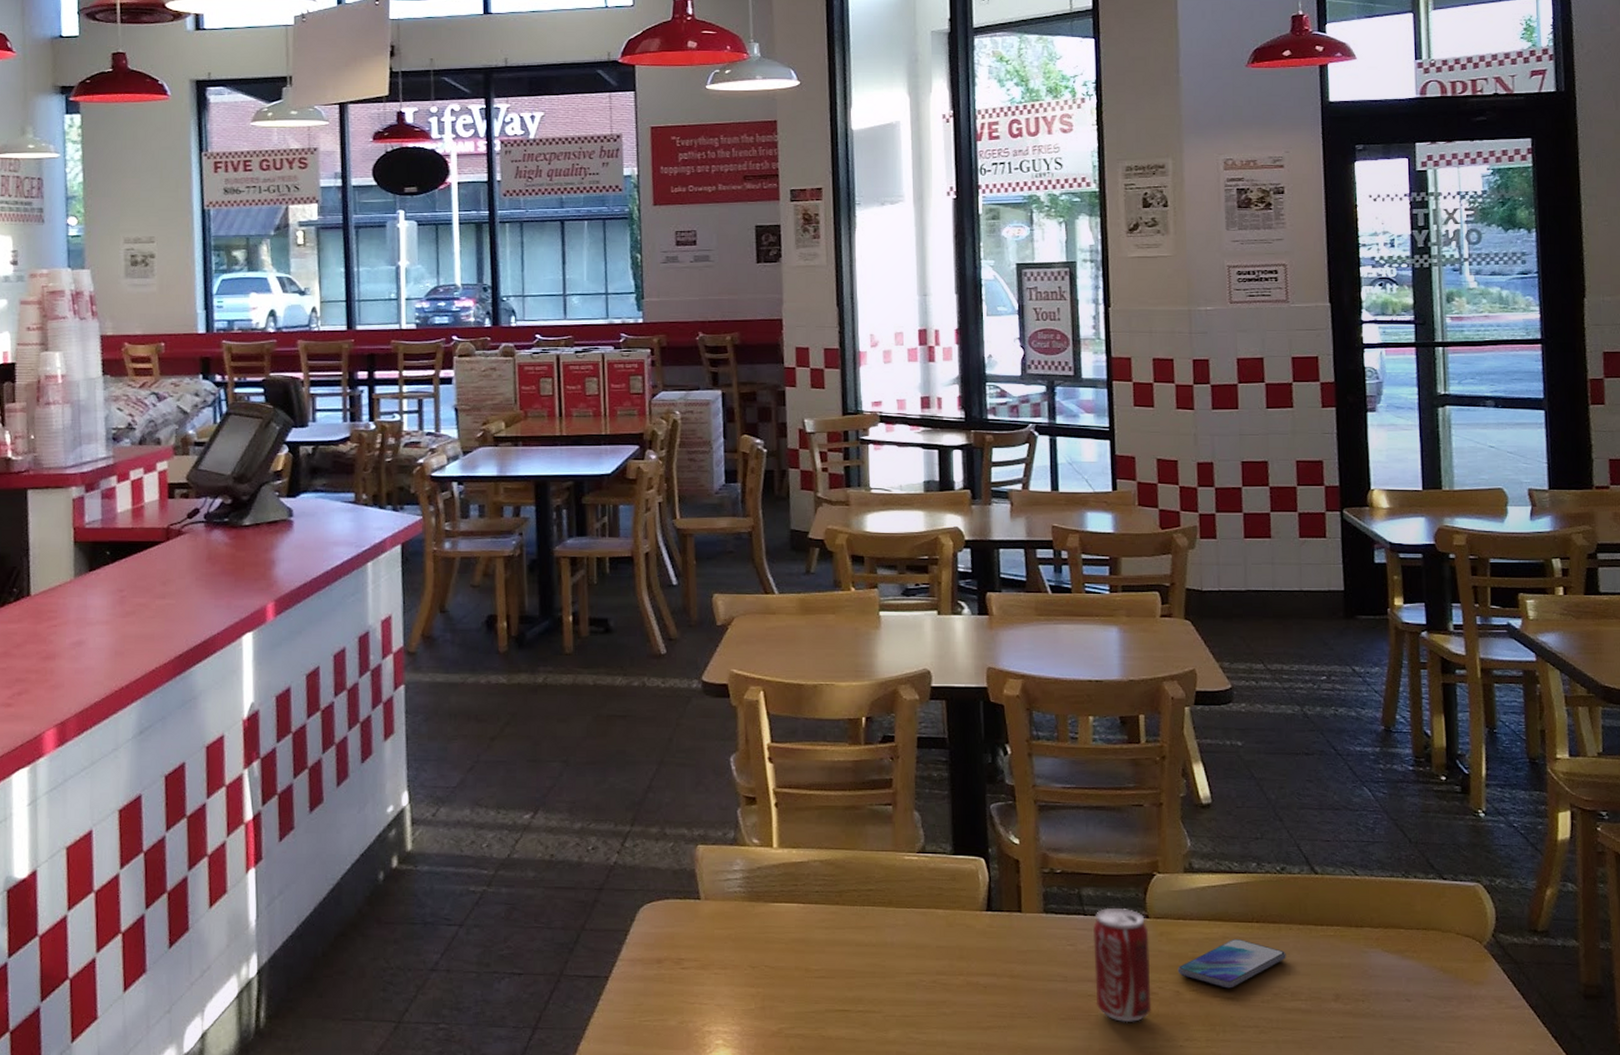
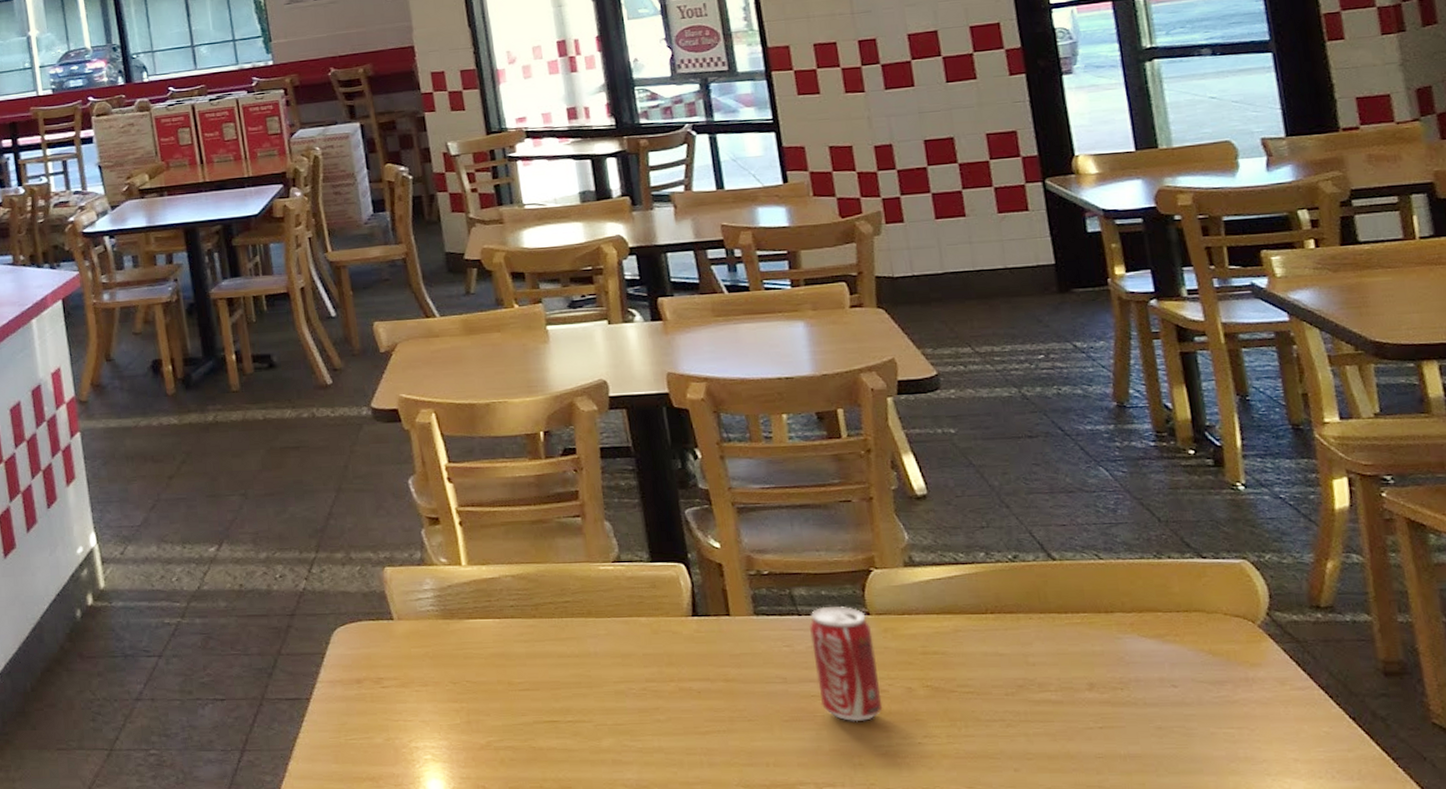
smartphone: present [1177,938,1286,989] -> none [907,631,1029,683]

